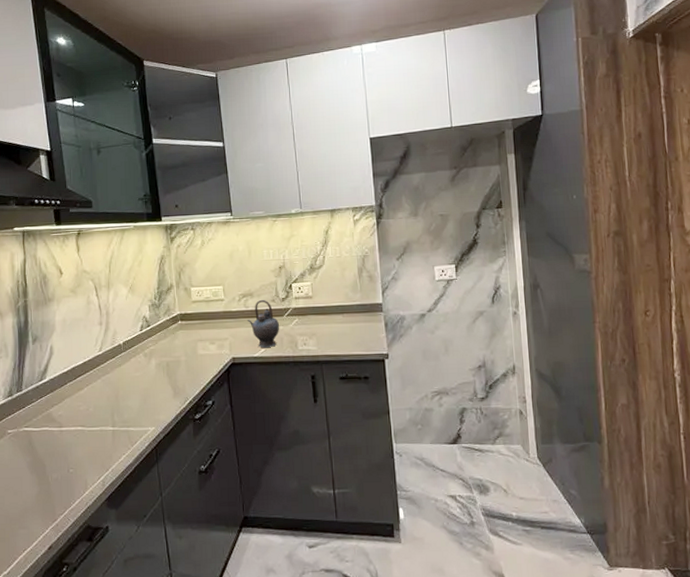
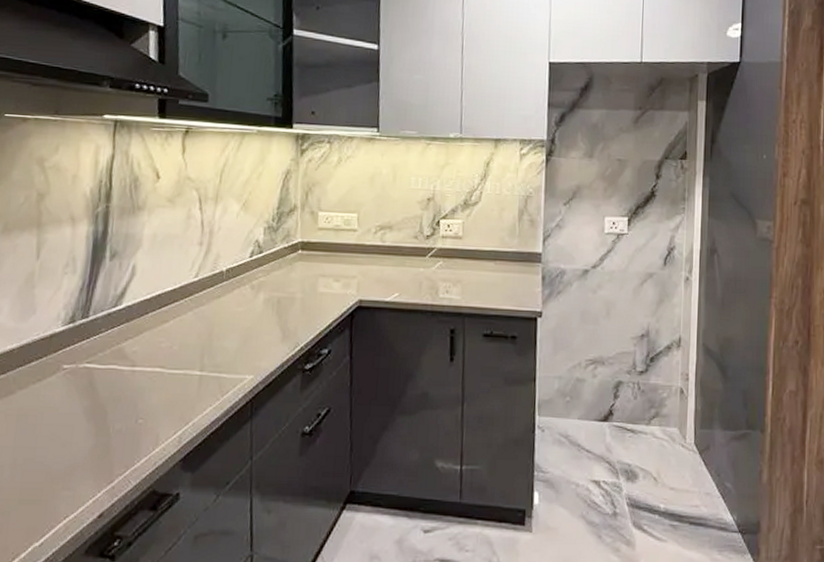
teapot: present [248,299,279,347] -> none [382,234,420,292]

